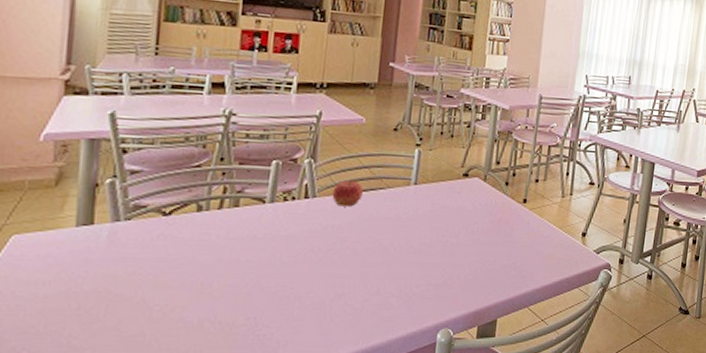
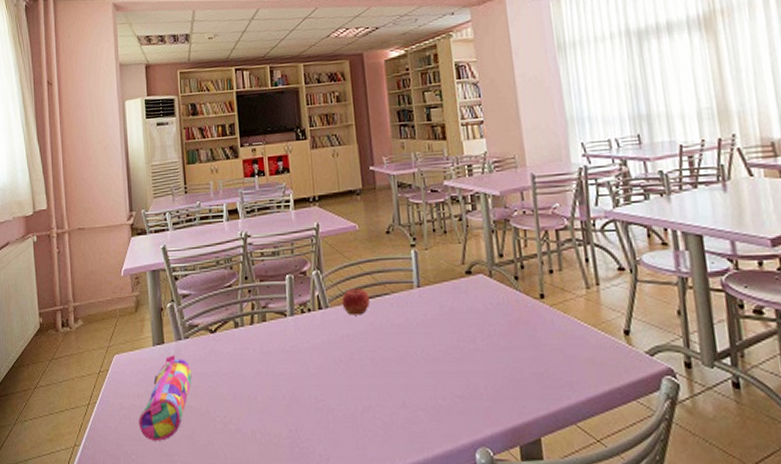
pencil case: none [38,237,129,334] -> present [138,354,192,441]

